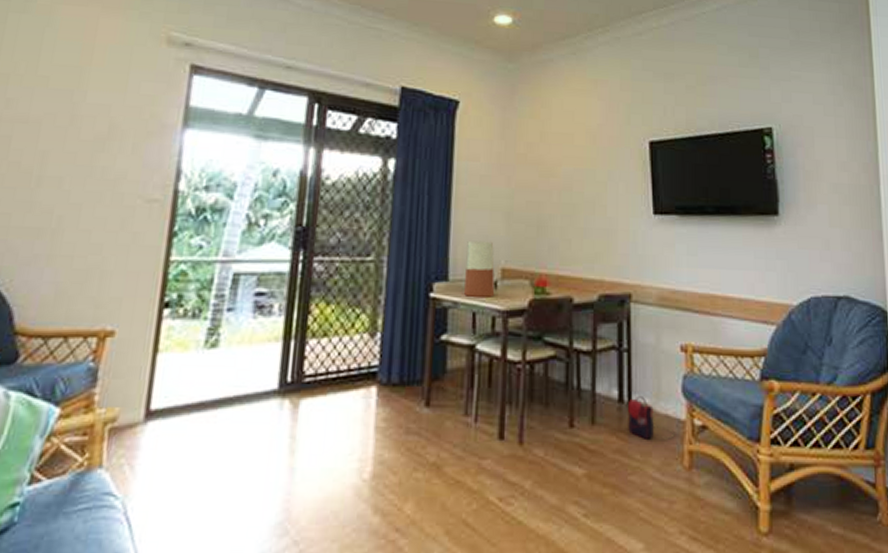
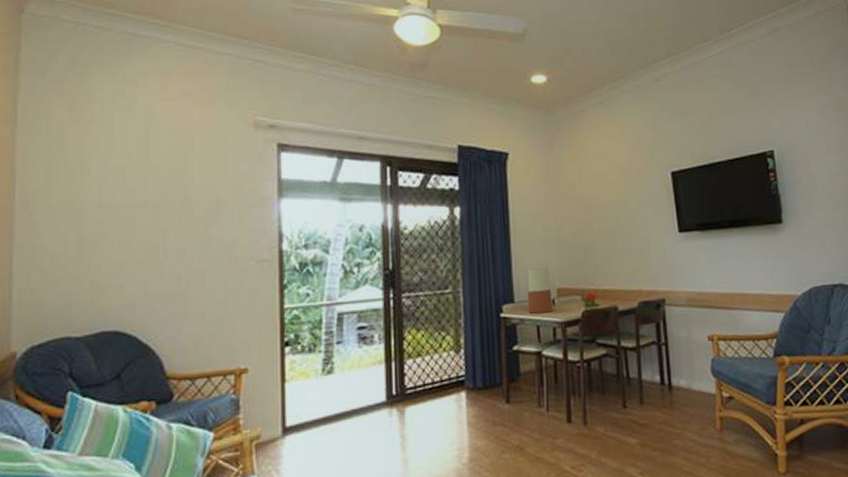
handbag: present [628,396,675,440] -> none [669,379,708,412]

